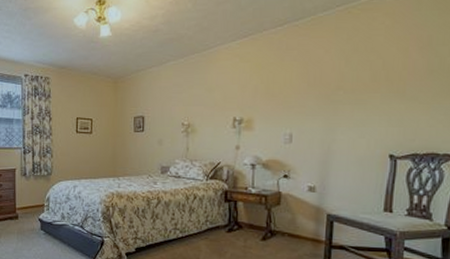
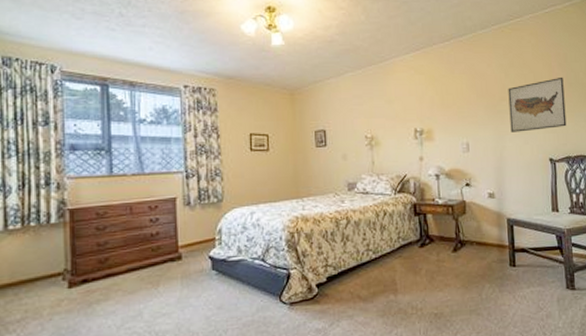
wall art: none [344,63,423,125] -> present [508,76,567,133]

